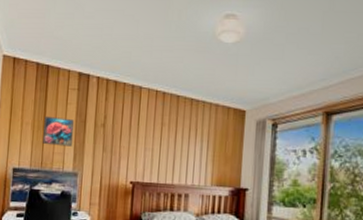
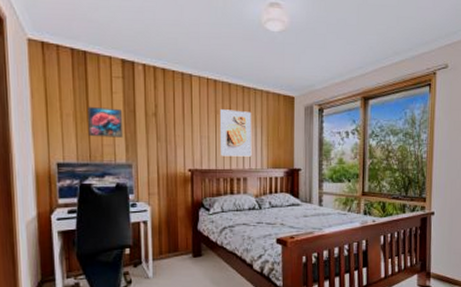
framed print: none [163,122,199,172] -> present [219,109,252,157]

